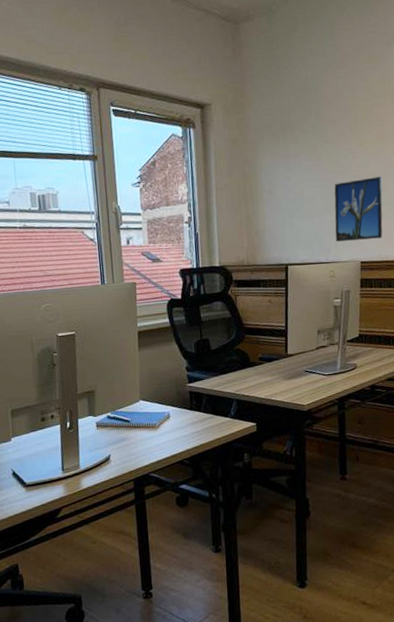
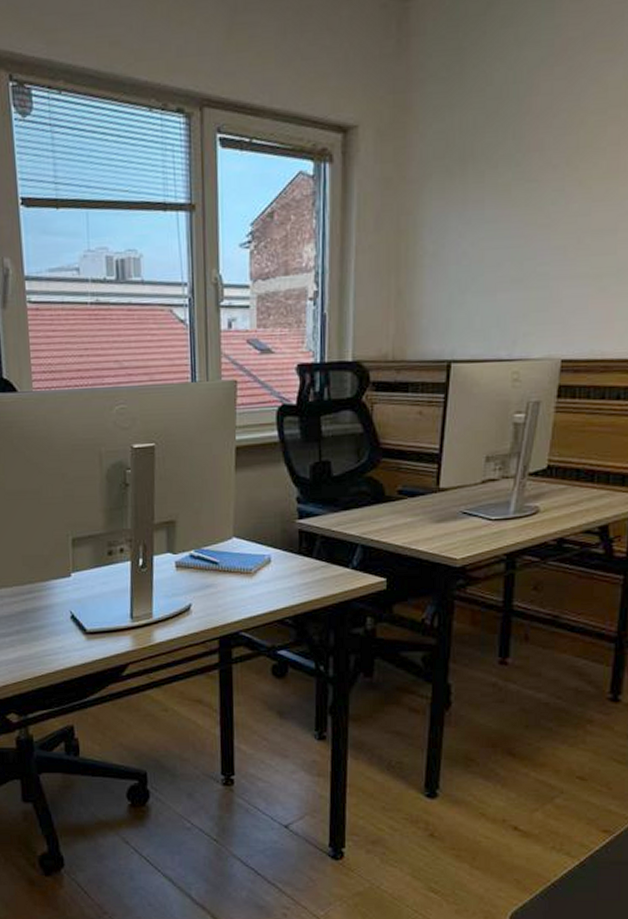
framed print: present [334,176,383,242] -> none [526,230,609,330]

